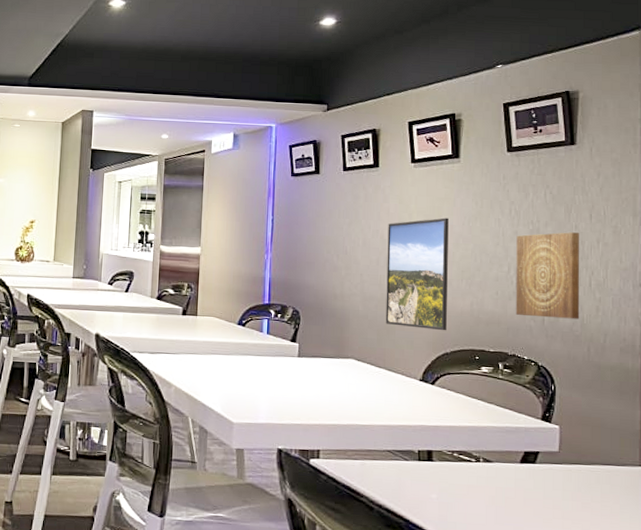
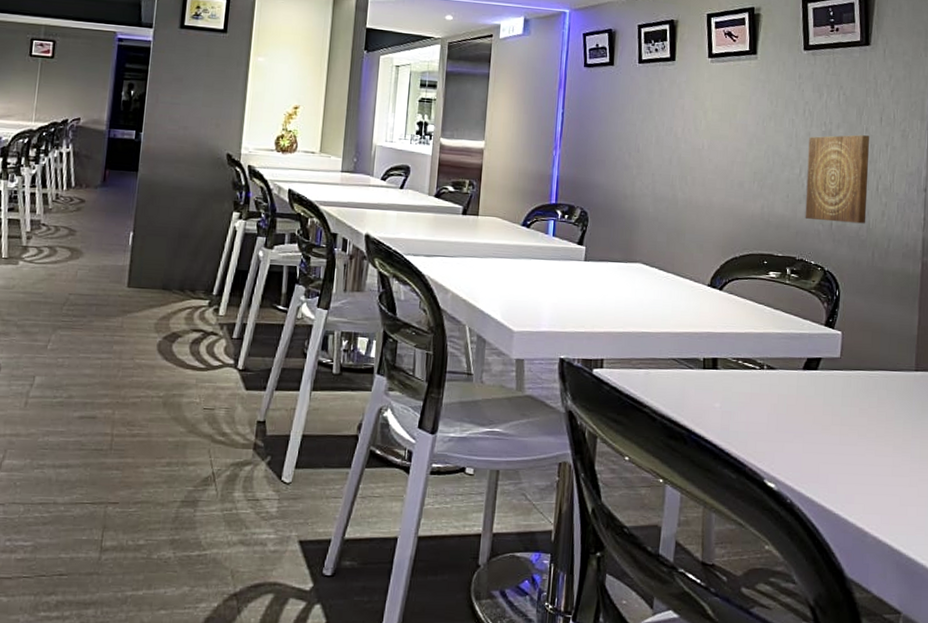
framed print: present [385,217,449,331] -> none [676,116,744,235]

